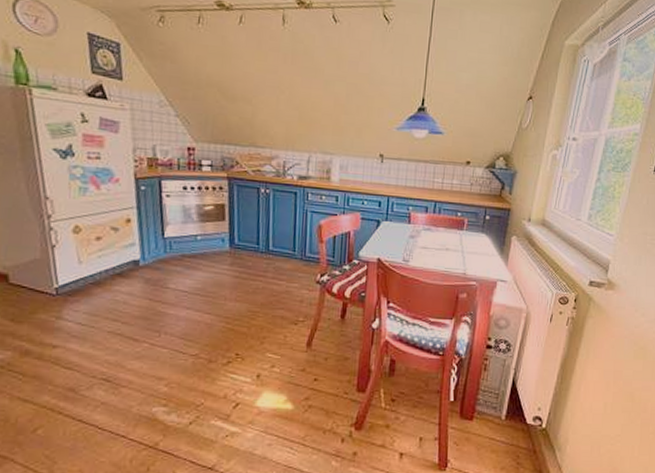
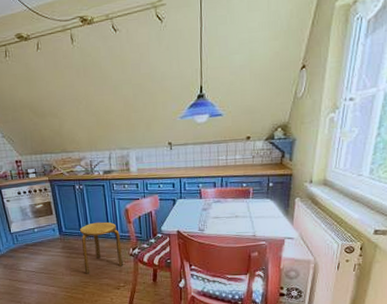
stool: none [255,236,308,301] -> present [80,221,124,274]

